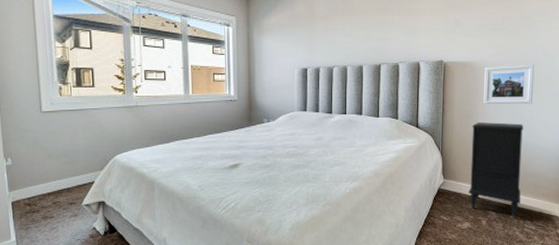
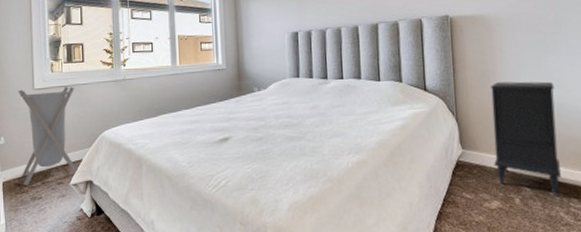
laundry hamper: none [24,111,91,205] -> present [18,86,79,186]
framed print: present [483,64,535,105] -> none [499,13,562,61]

